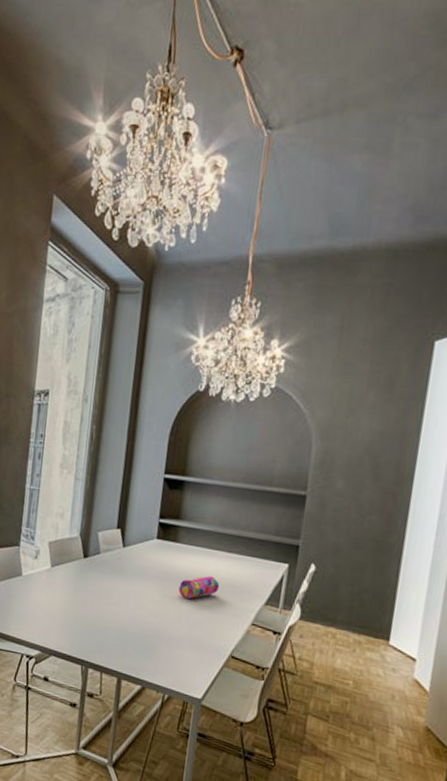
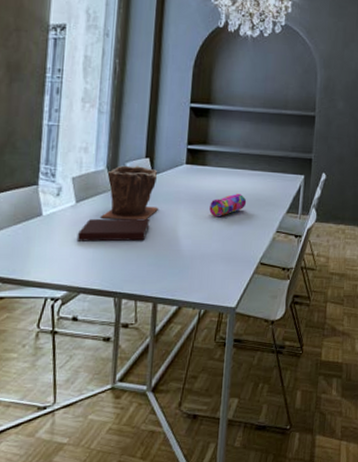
notebook: none [50,584,119,614] -> present [76,218,150,242]
plant pot: none [73,534,128,592] -> present [101,165,159,221]

